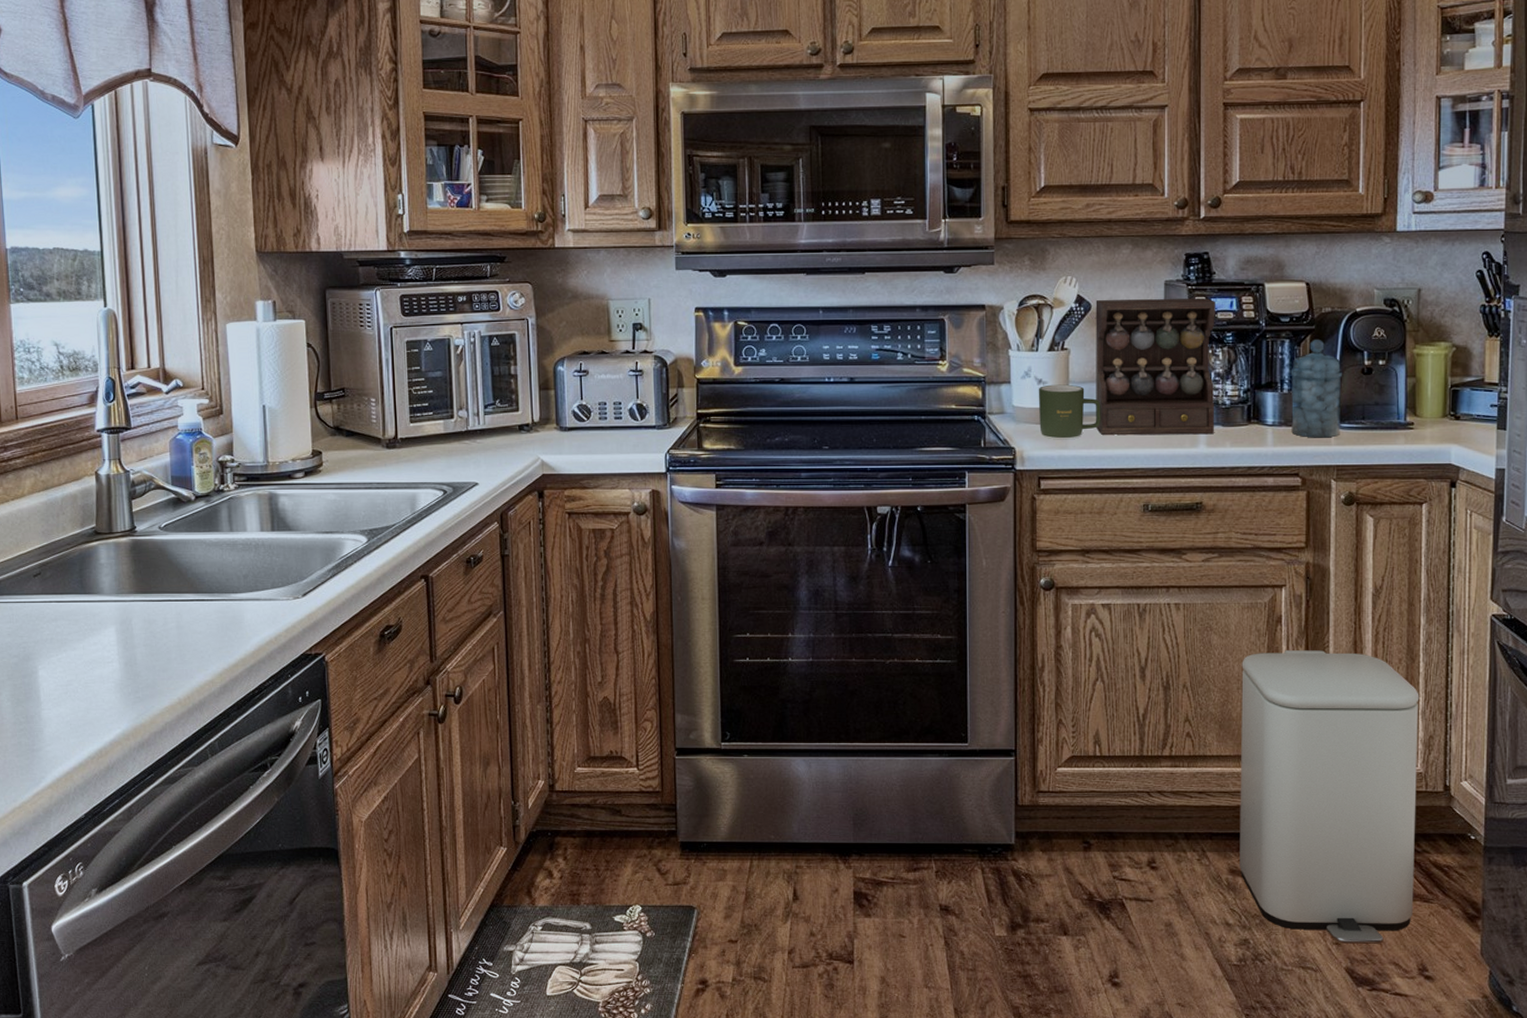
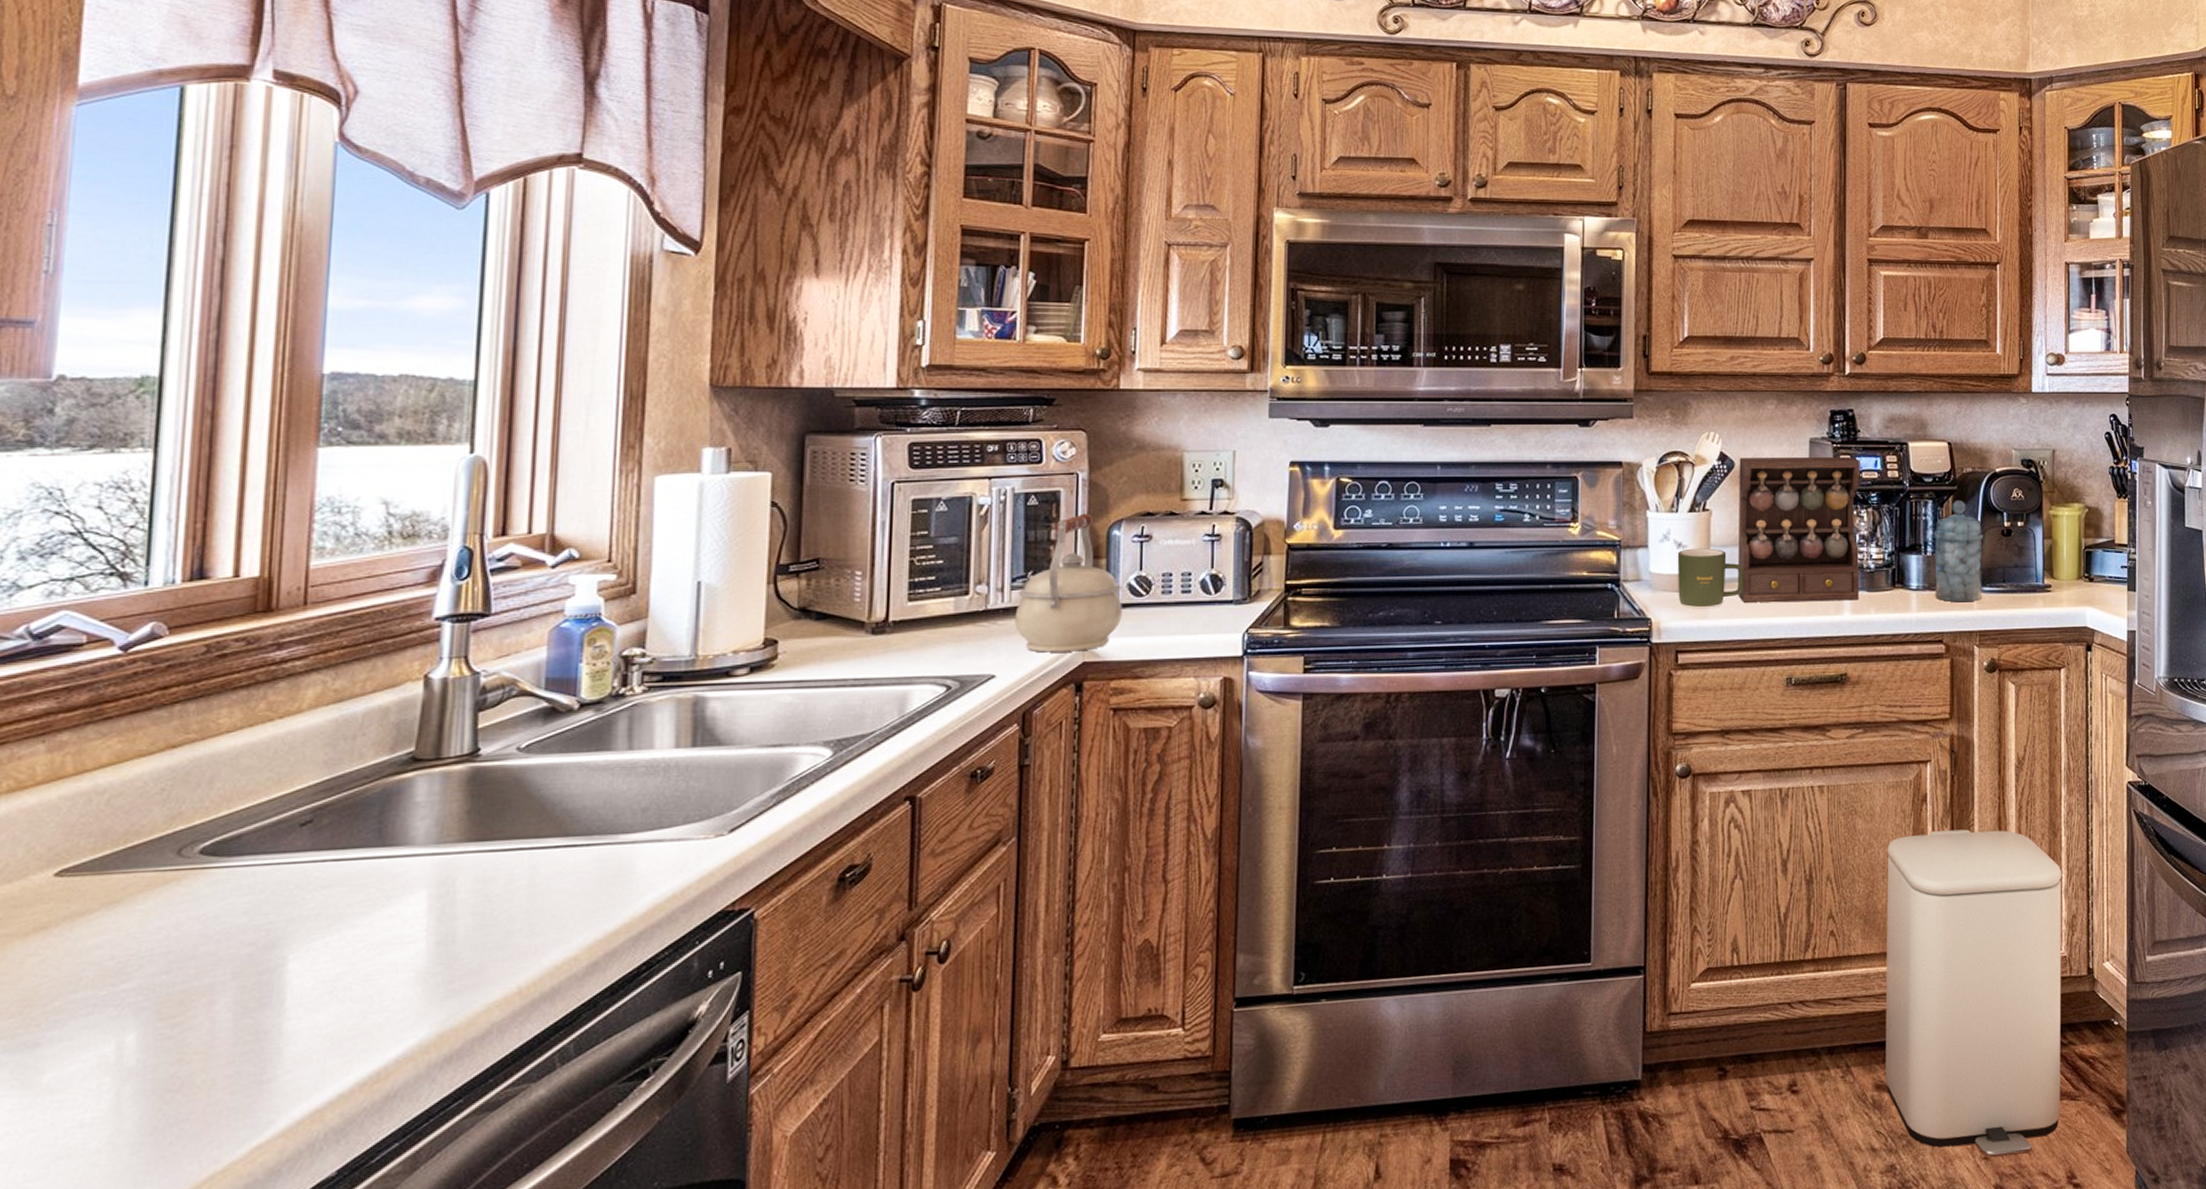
kettle: none [489,352,570,466] -> present [1015,513,1122,653]

